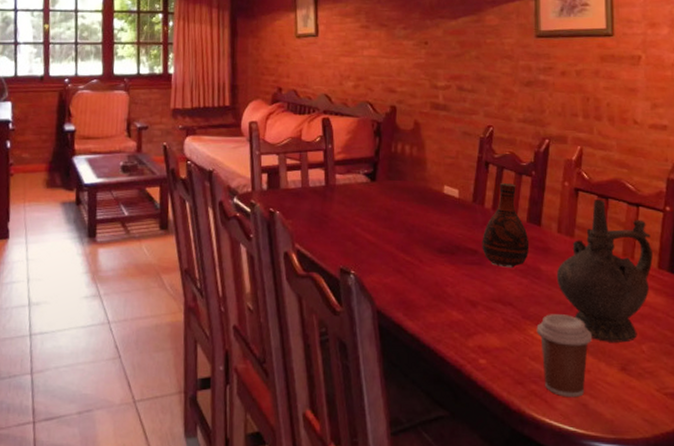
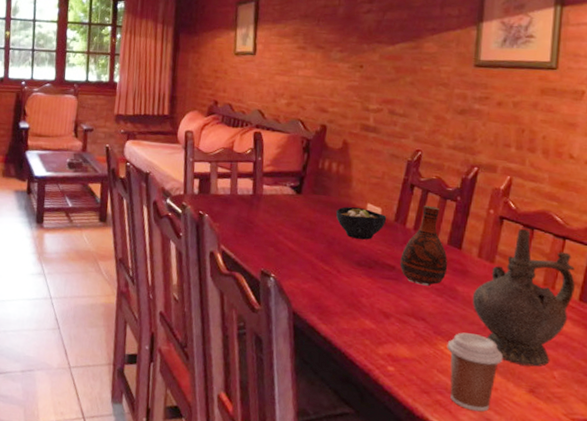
bowl: none [412,191,465,224] -> present [335,206,387,240]

